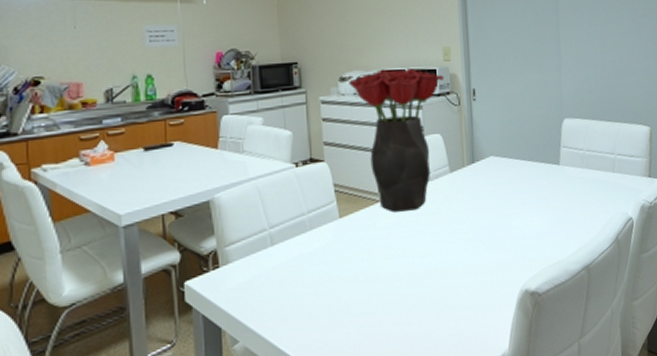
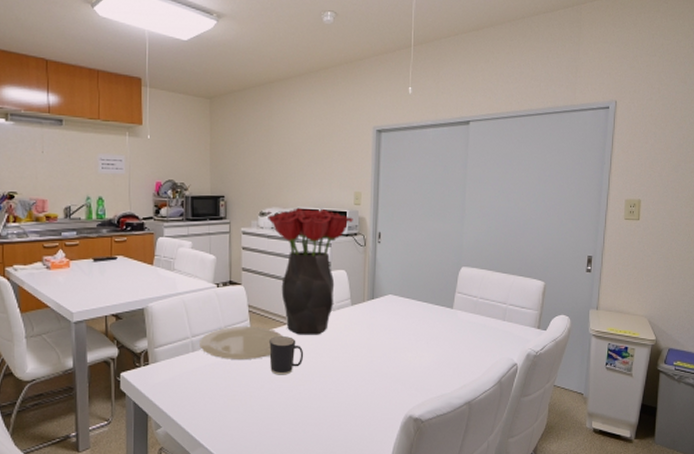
plate: none [279,208,377,250] -> present [199,326,283,359]
mug: none [361,215,402,262] -> present [269,336,304,375]

